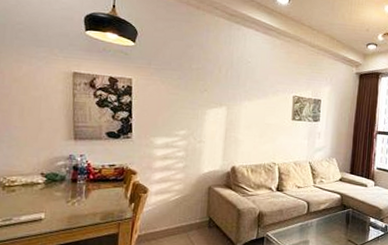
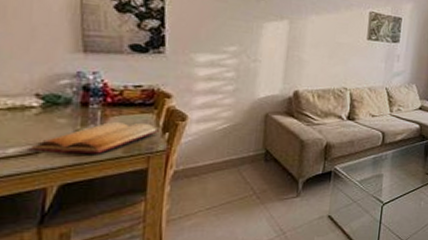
bible: none [33,194,127,221] -> present [26,121,160,154]

